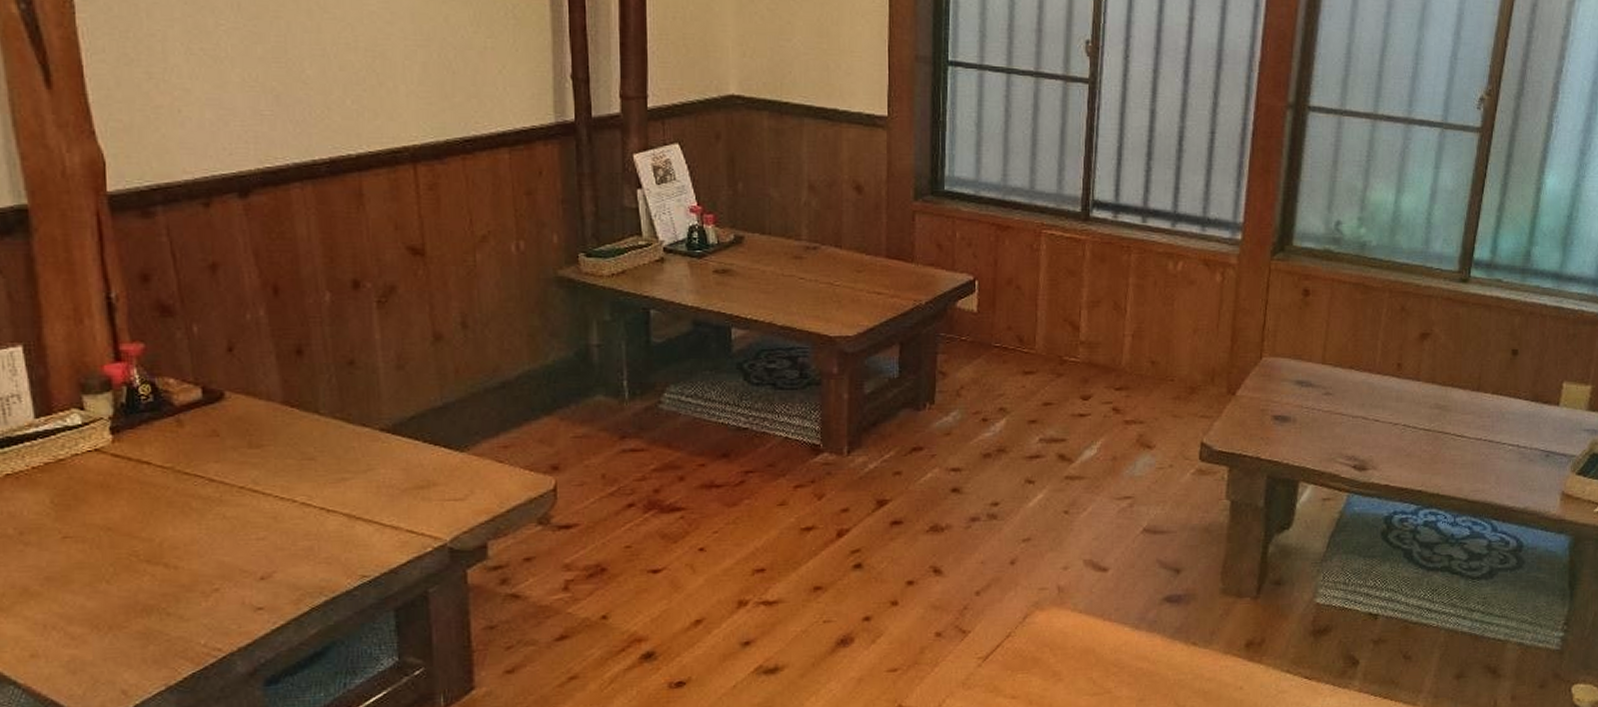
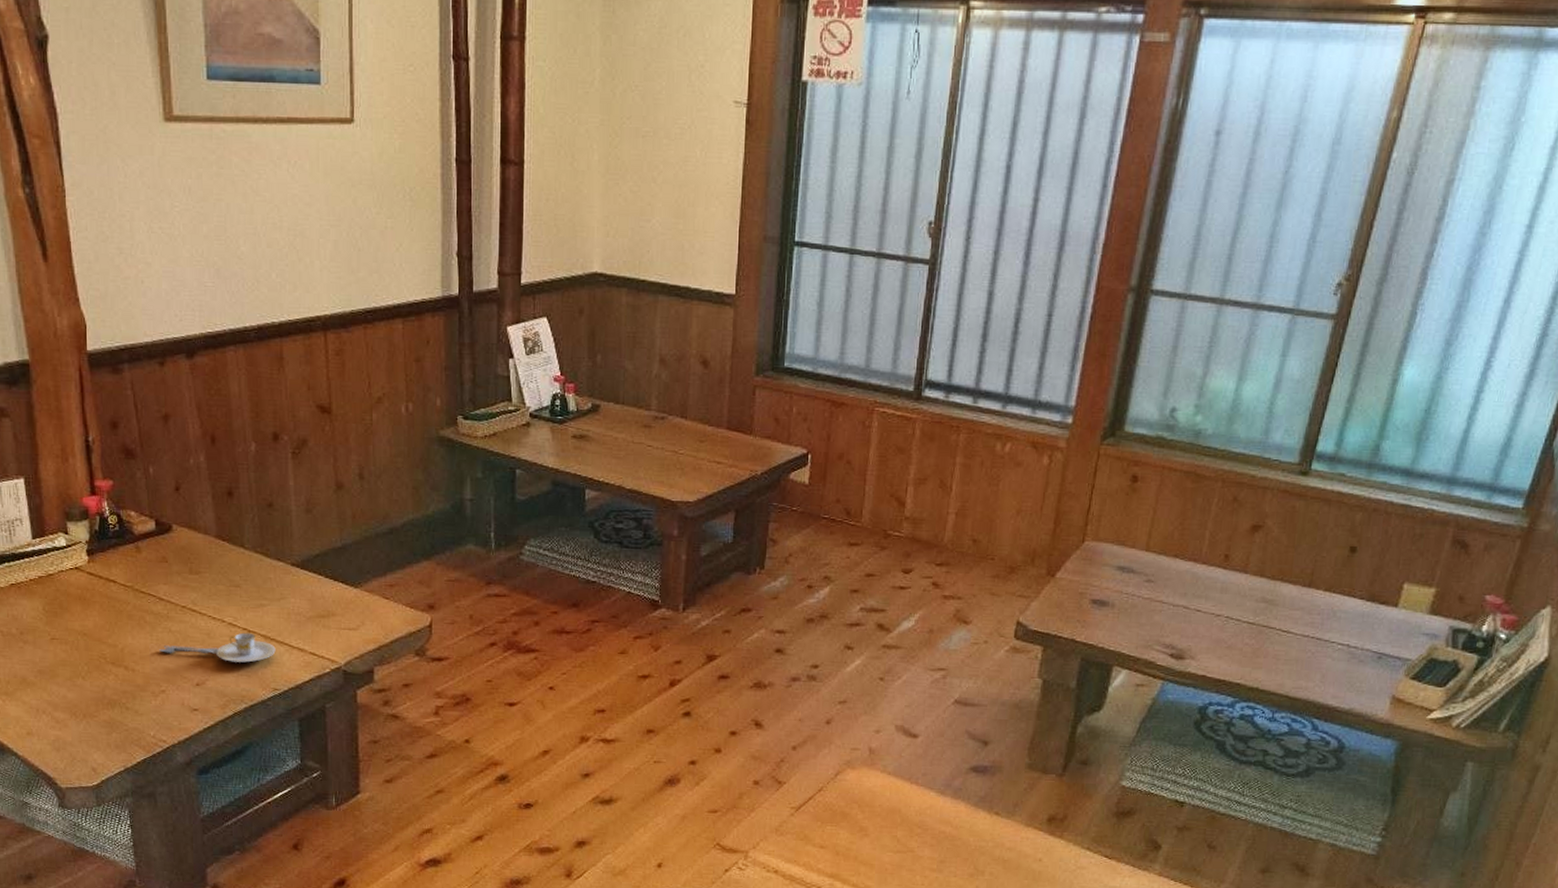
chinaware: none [210,512,363,549] -> present [159,632,276,663]

